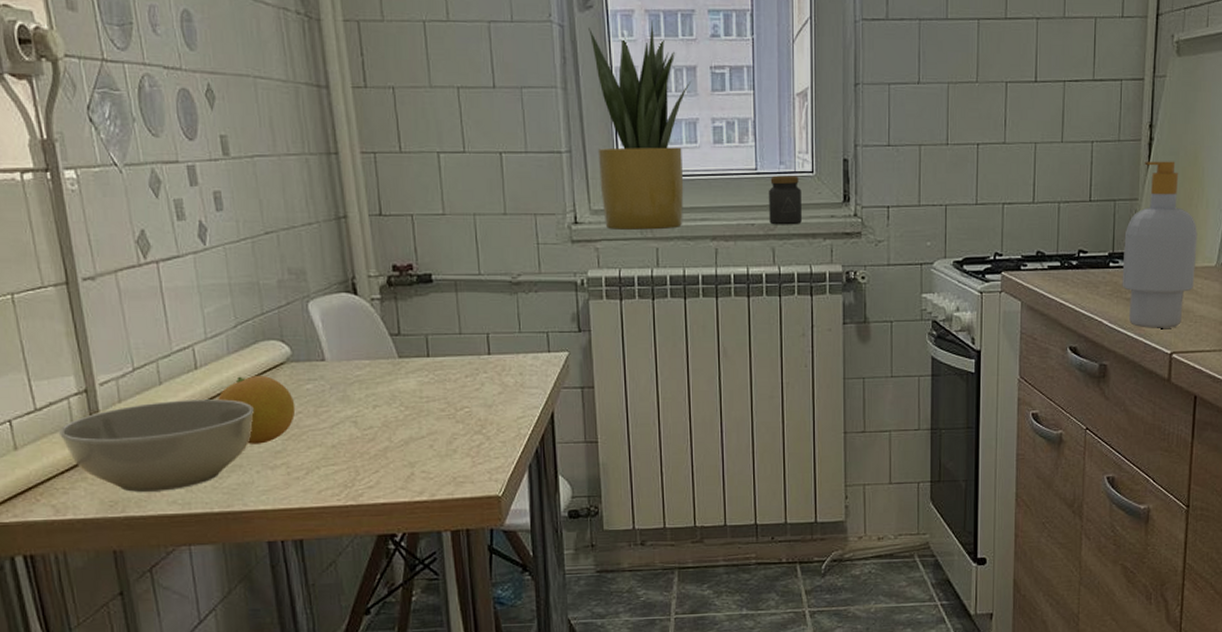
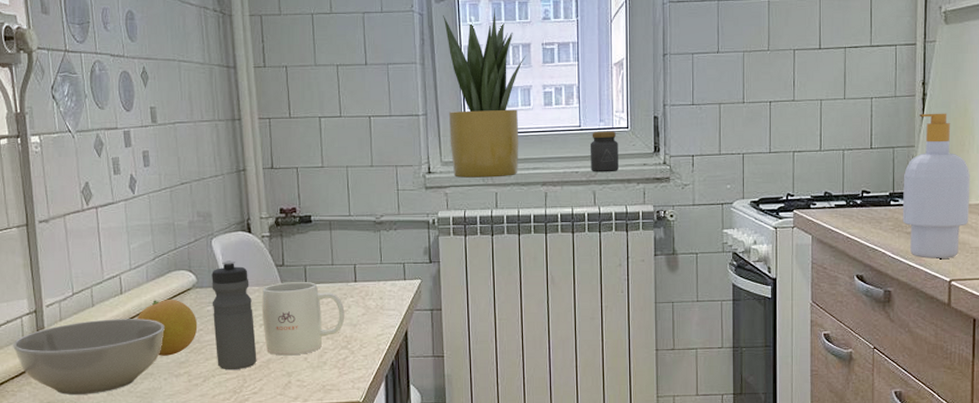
water bottle: none [310,328,372,461] -> present [211,260,257,370]
mug: none [374,353,478,443] -> present [261,281,345,356]

